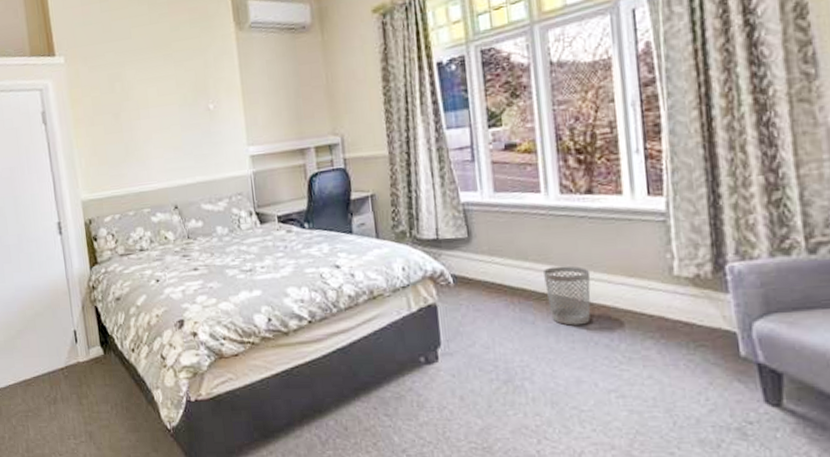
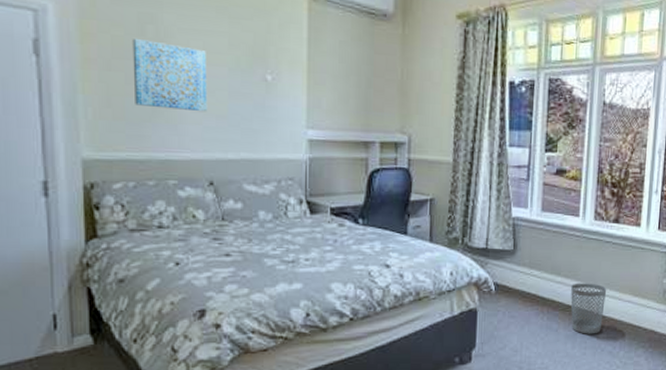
wall art: none [106,94,166,150] -> present [132,38,208,112]

